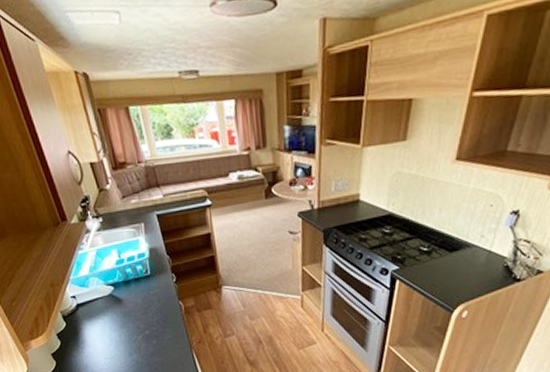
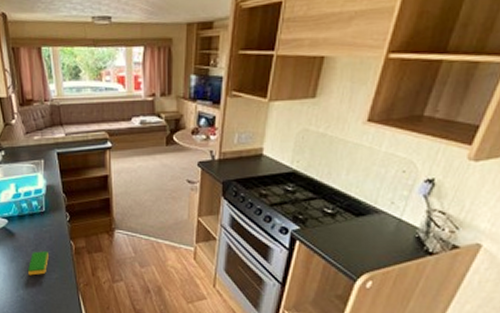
dish sponge: none [139,314,159,339] -> present [28,251,49,276]

